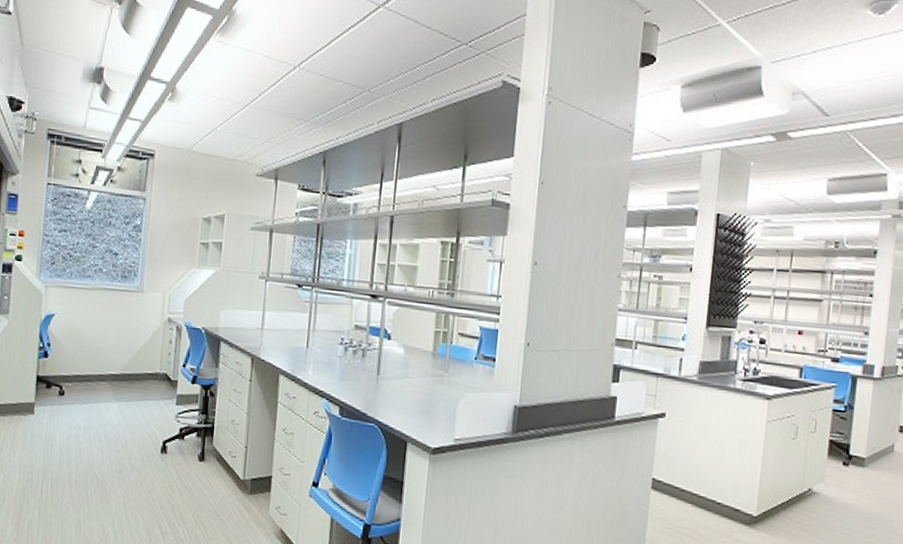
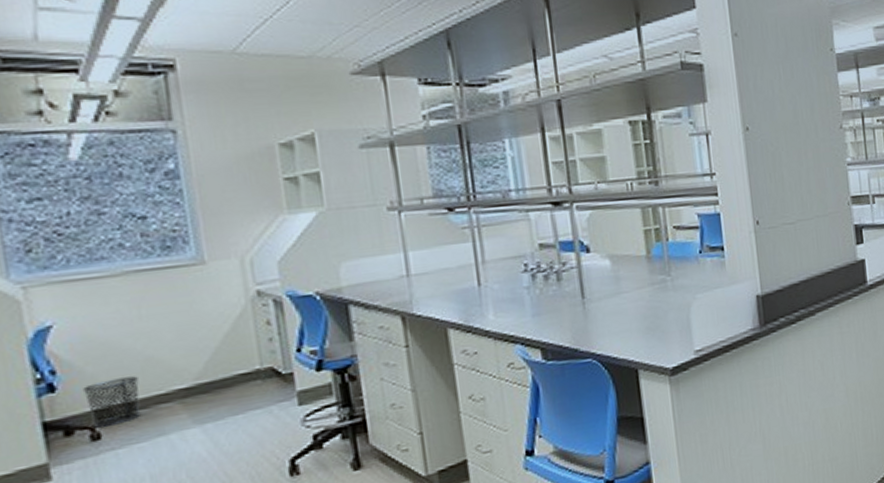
waste bin: none [61,357,91,388] -> present [83,376,142,428]

